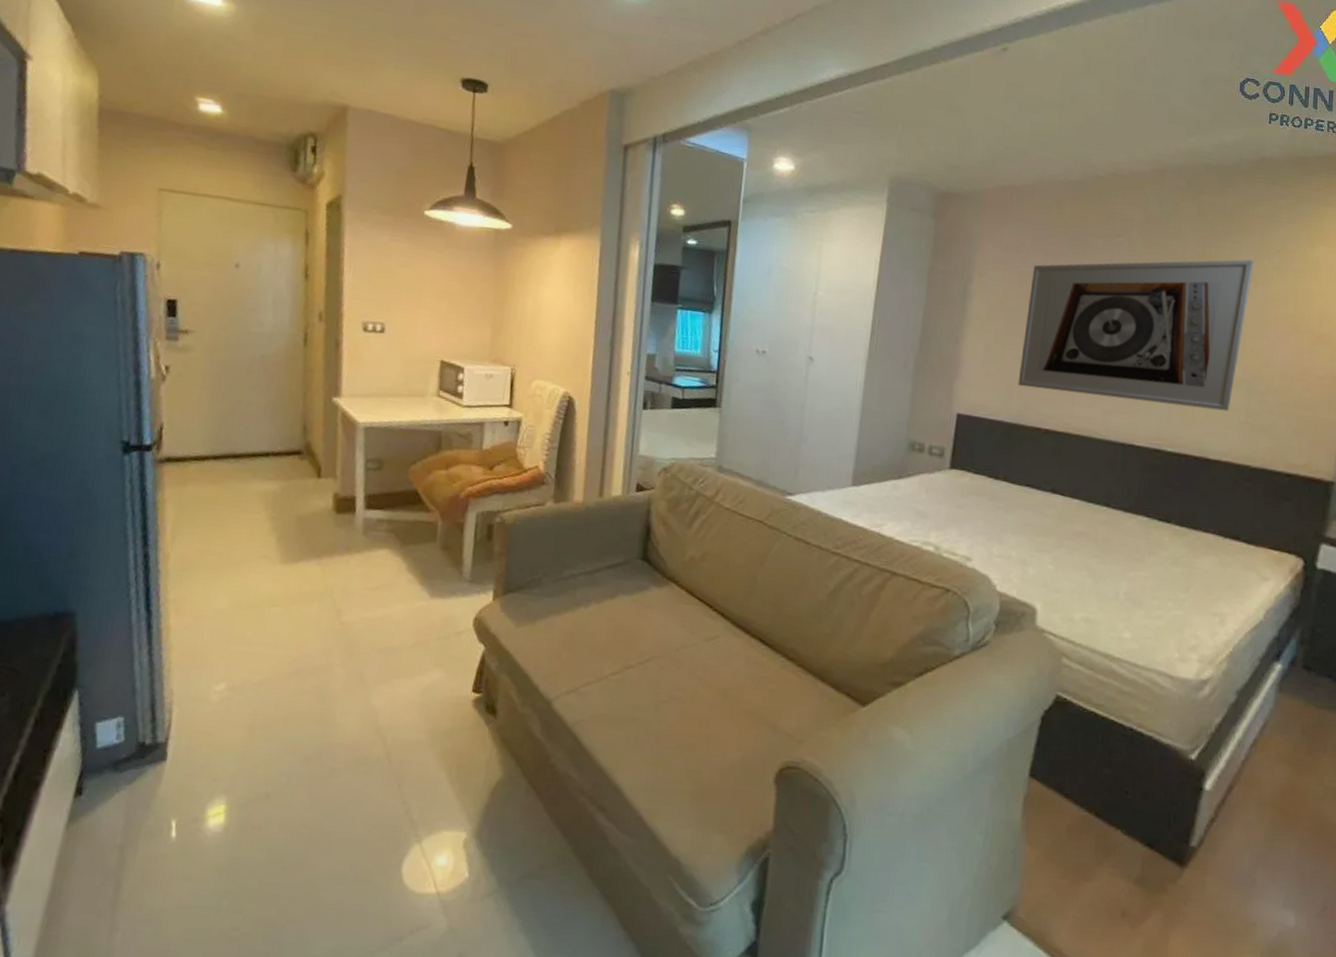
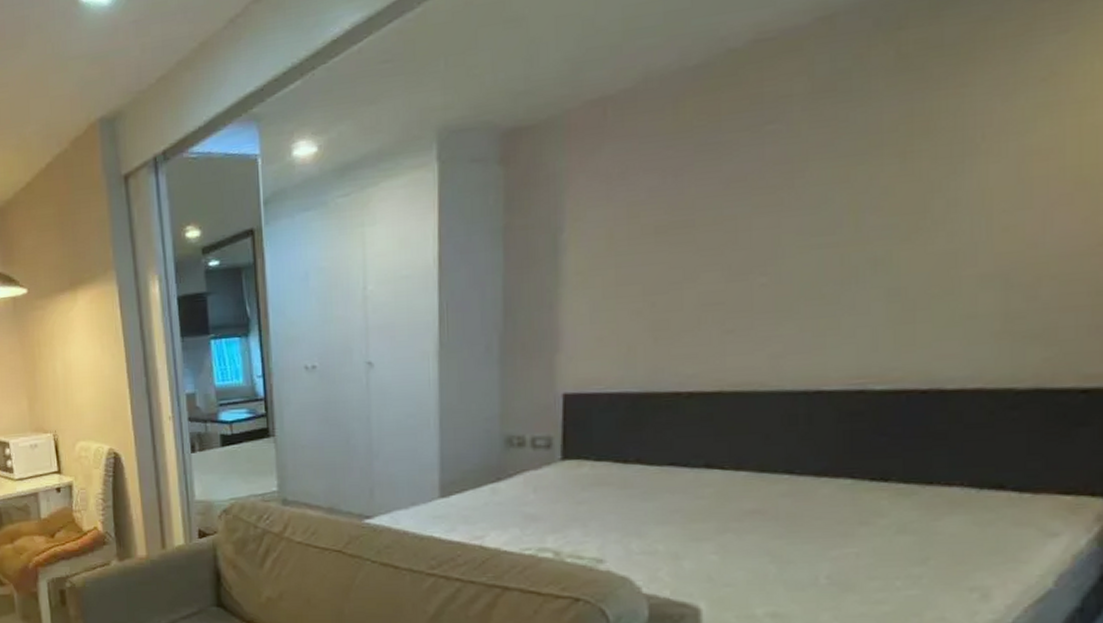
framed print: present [1017,259,1254,412] -> none [642,102,1001,346]

